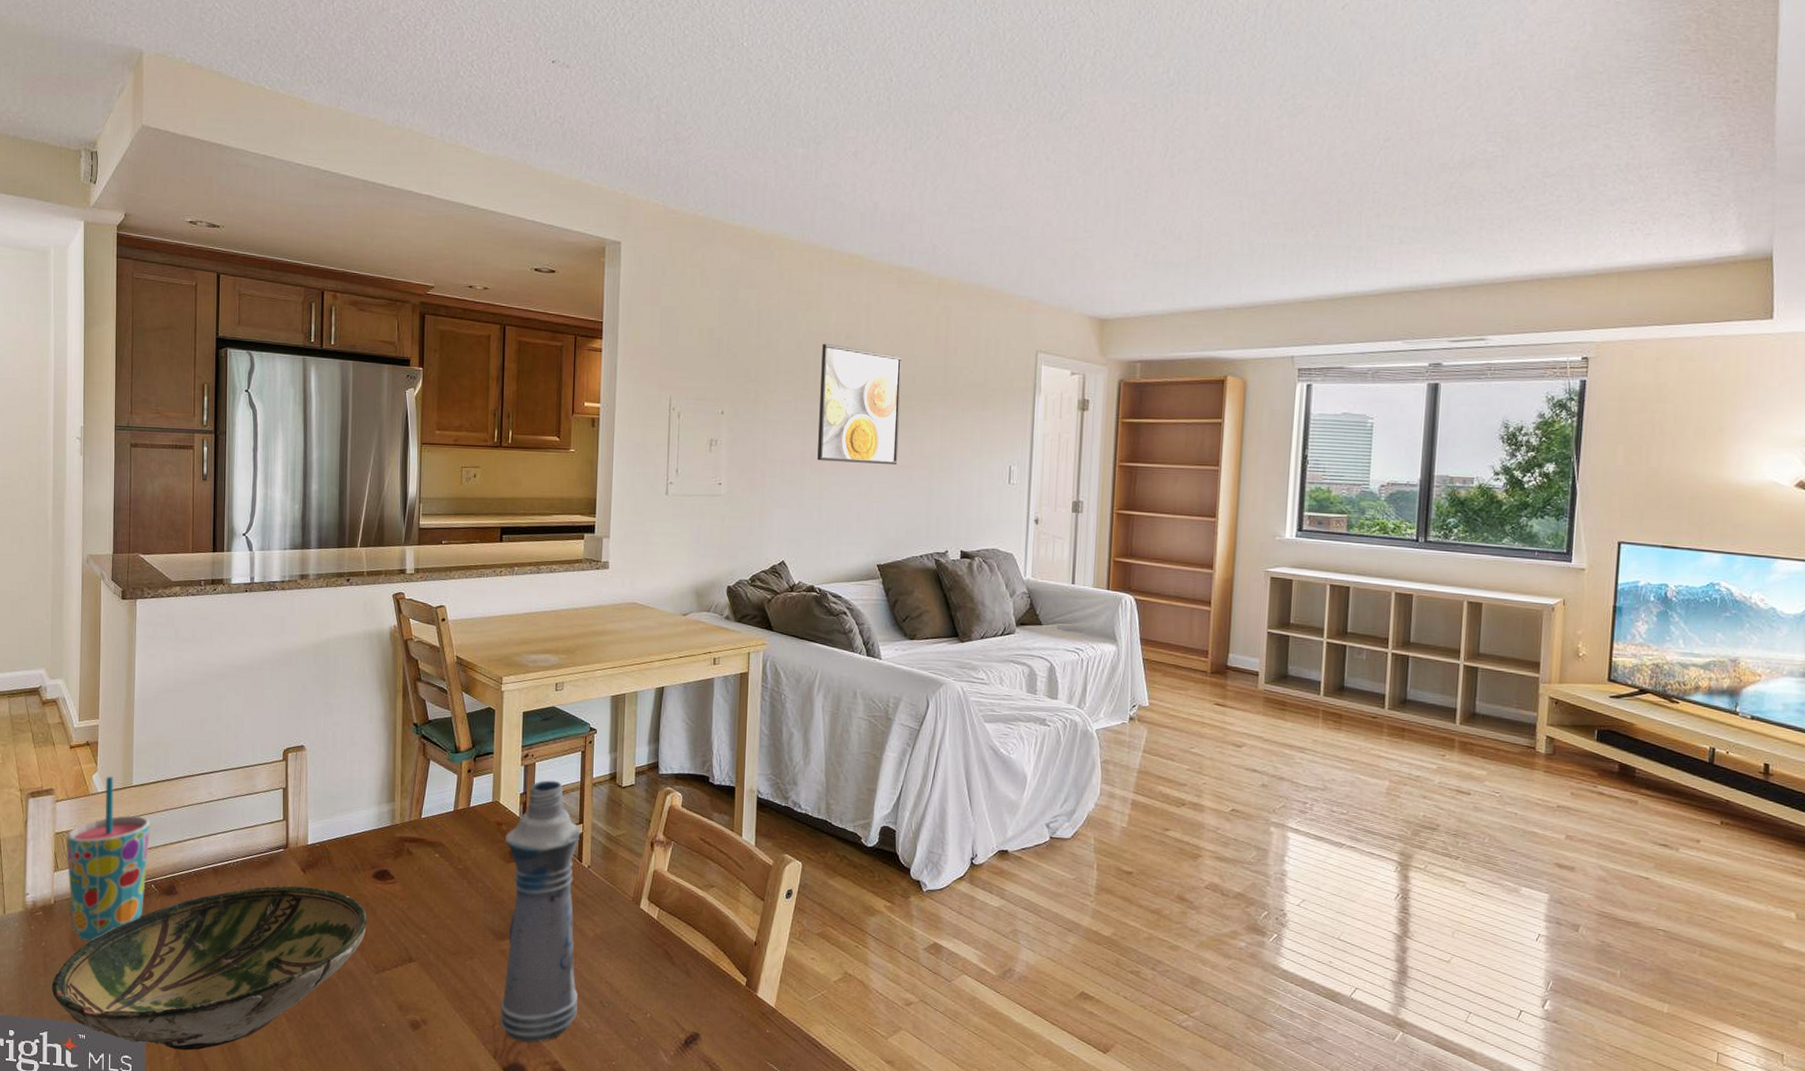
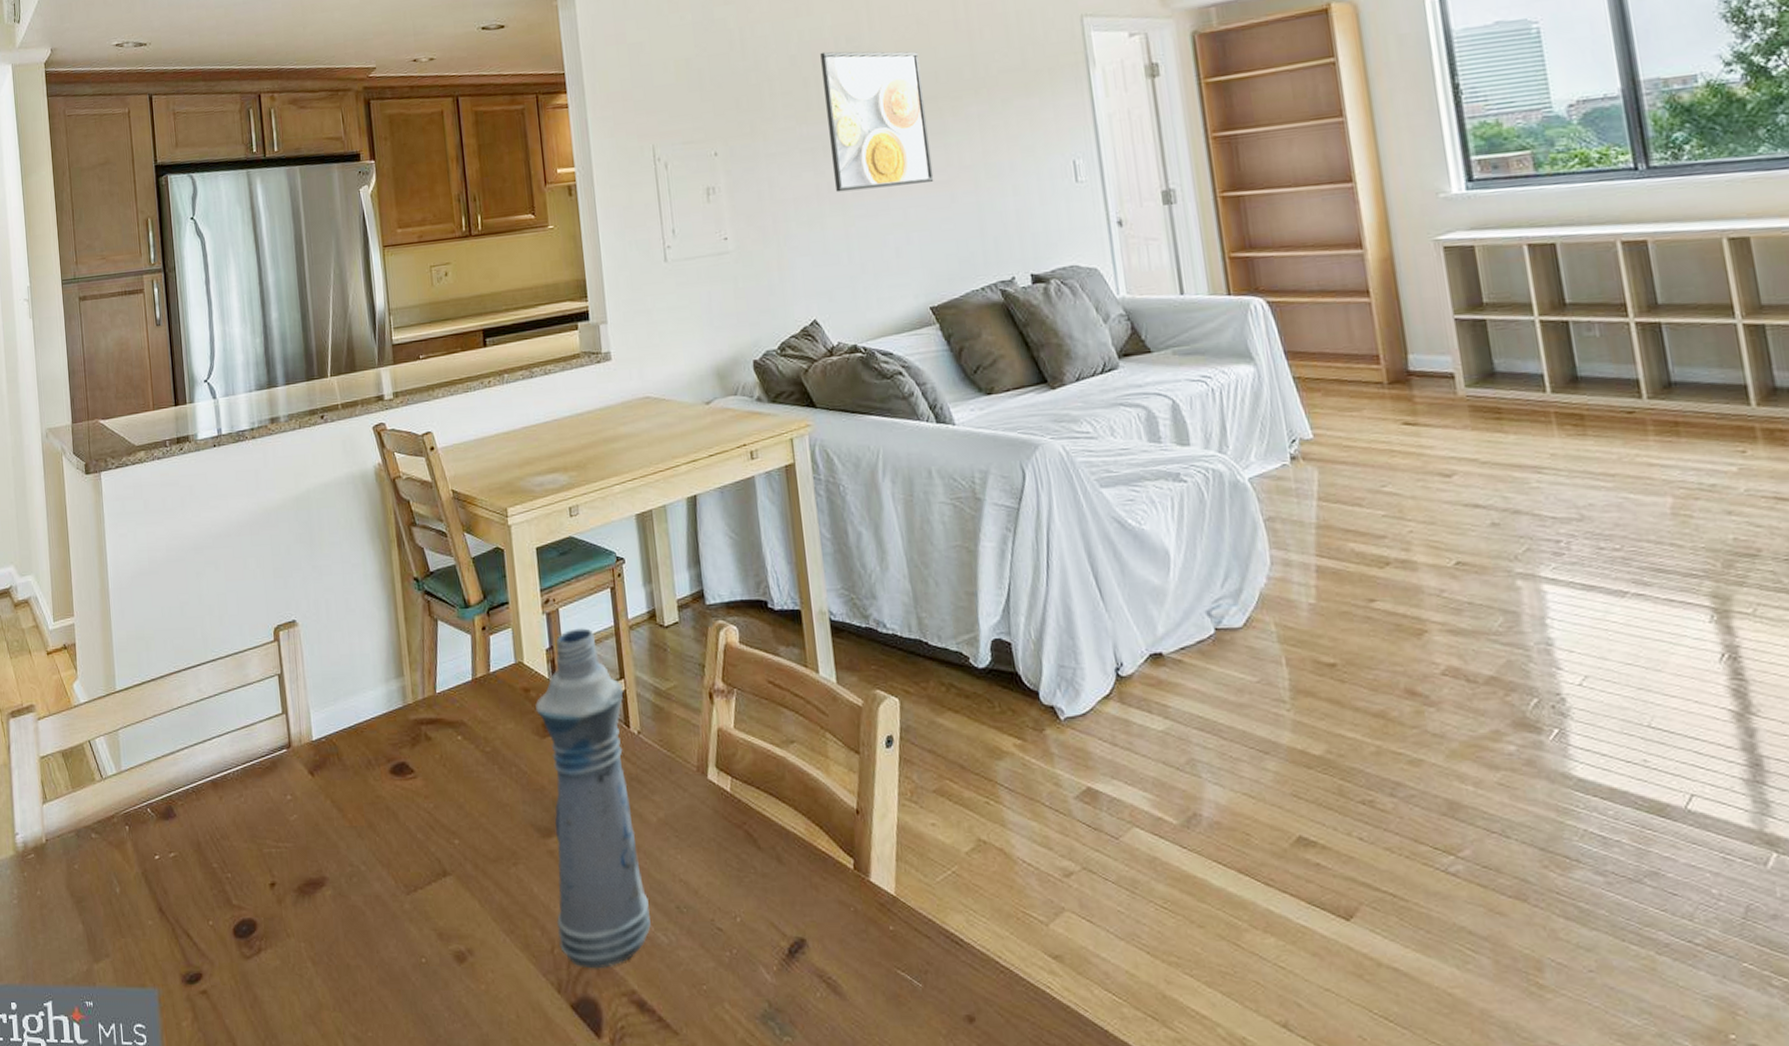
bowl: present [52,886,367,1051] -> none [51,793,390,1012]
cup: present [66,776,150,942] -> none [51,682,141,886]

